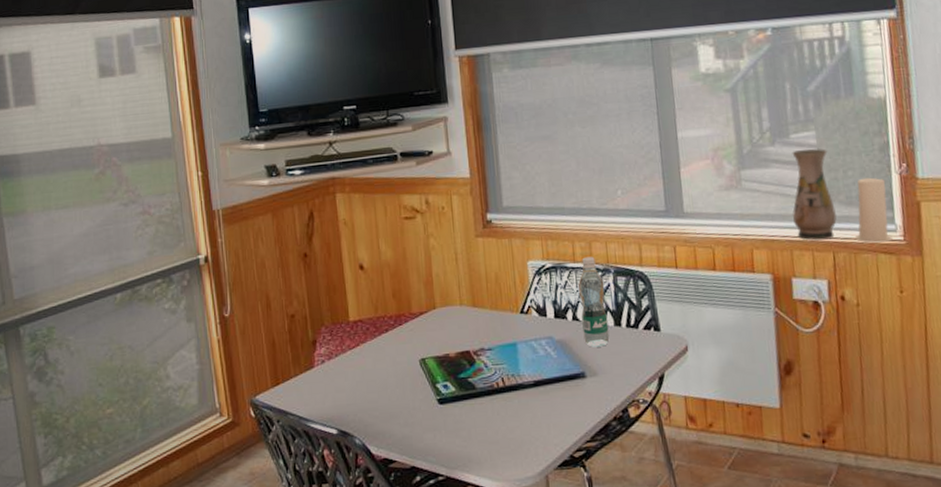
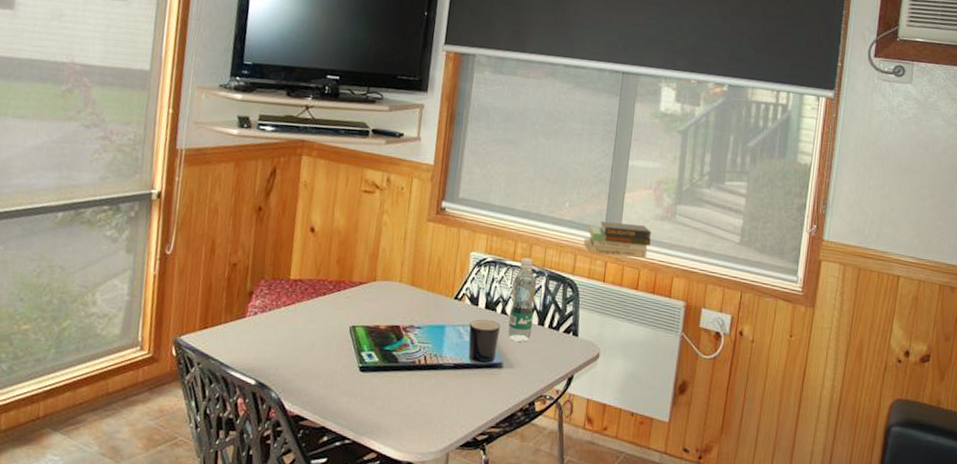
mug: none [542,329,576,378] -> present [468,319,501,365]
books: none [644,200,720,241] -> present [582,221,651,258]
vase: present [792,148,837,241] -> none [713,196,754,280]
candle: present [854,177,893,243] -> none [761,231,797,291]

